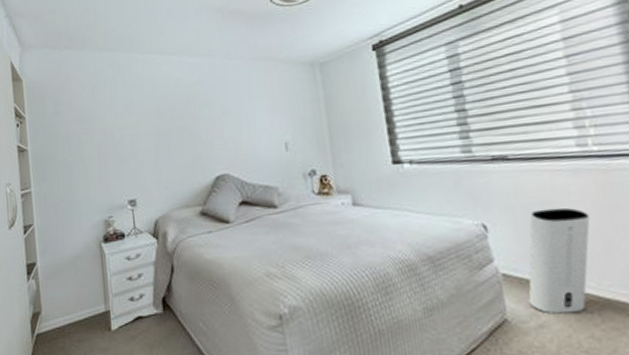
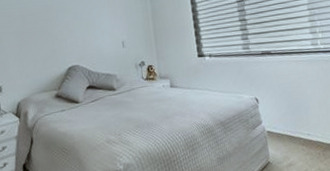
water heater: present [528,207,590,314] -> none [283,85,319,156]

